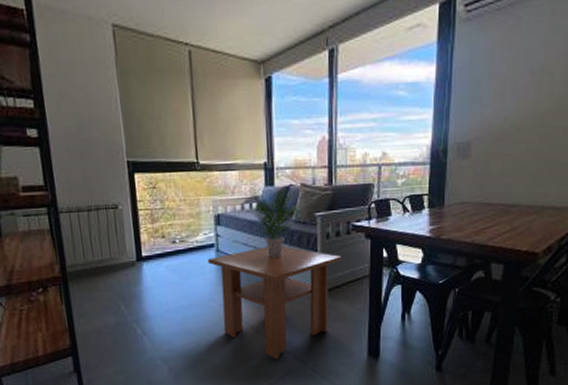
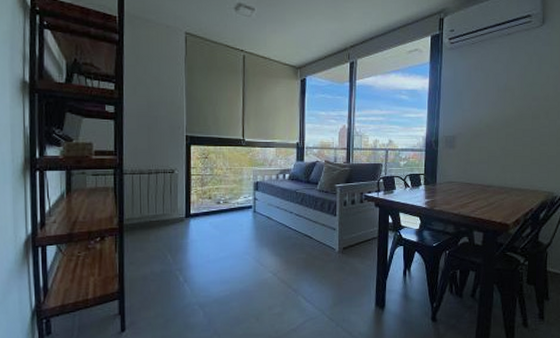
coffee table: present [208,246,342,359] -> none [246,210,356,307]
potted plant: present [244,186,304,257] -> none [278,162,327,219]

